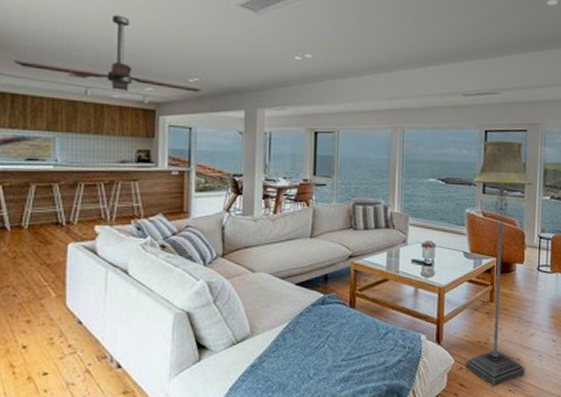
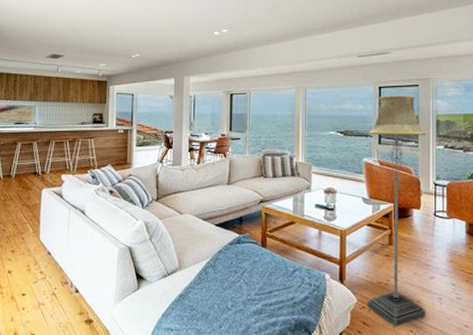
ceiling fan: present [14,15,202,92] -> none [9,9,142,67]

